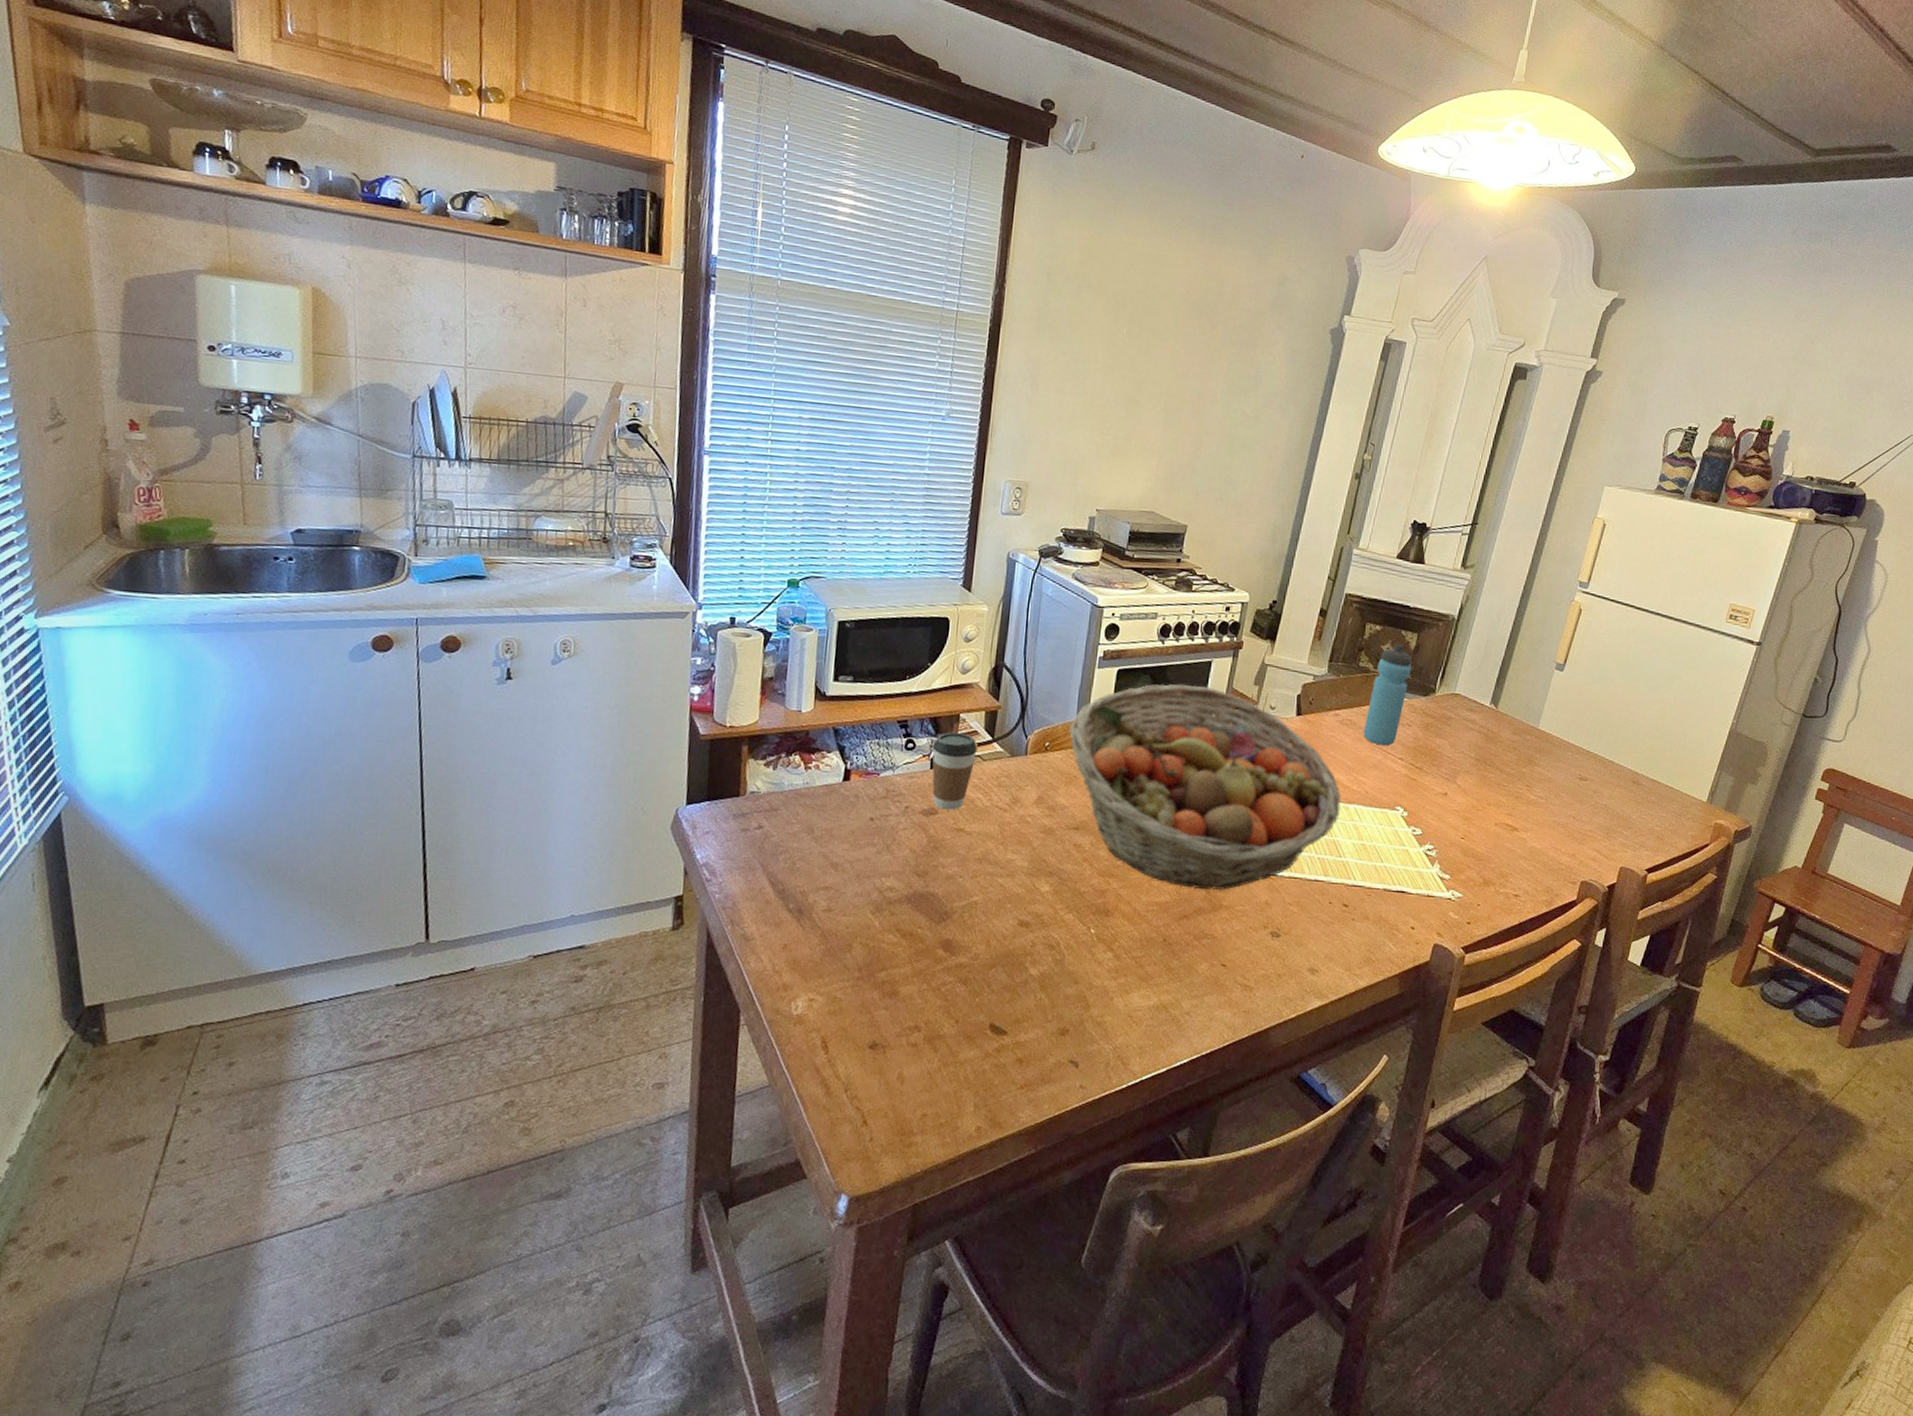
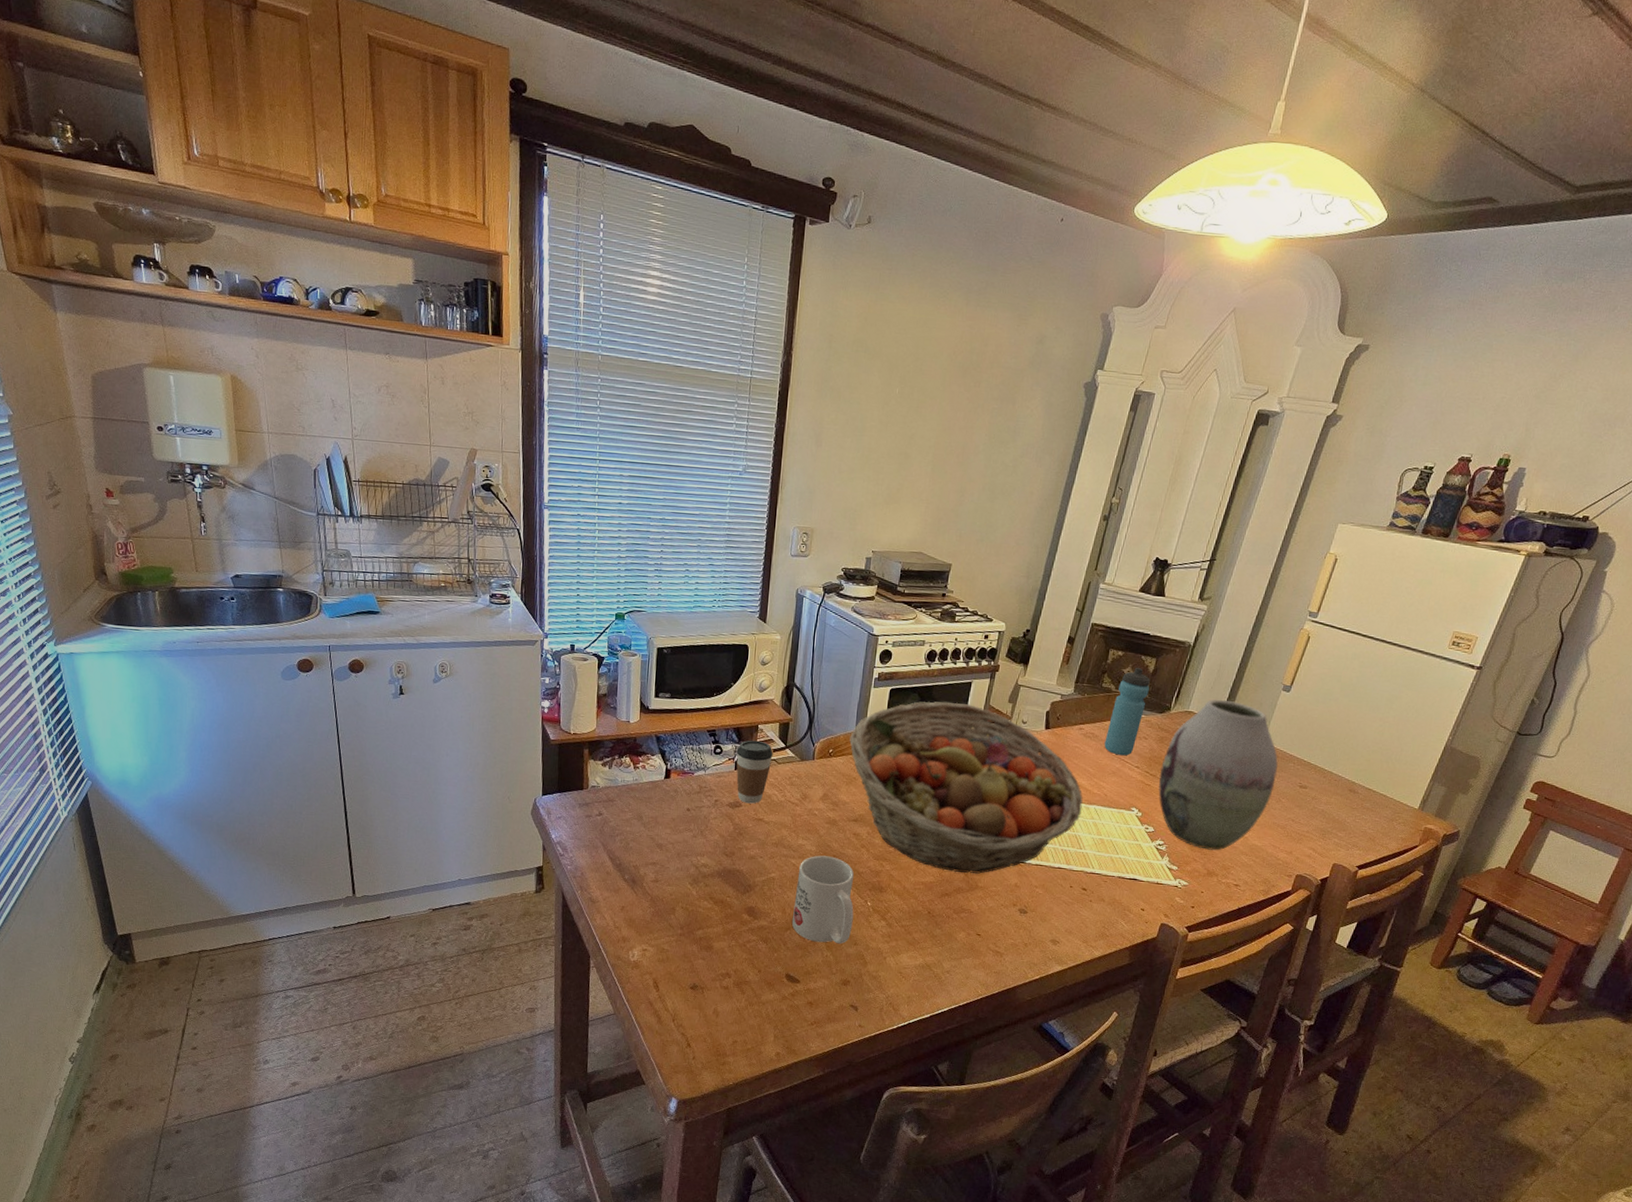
mug: none [997,872,1074,983] -> present [791,855,854,944]
vase: none [1425,679,1556,855] -> present [1158,699,1279,851]

